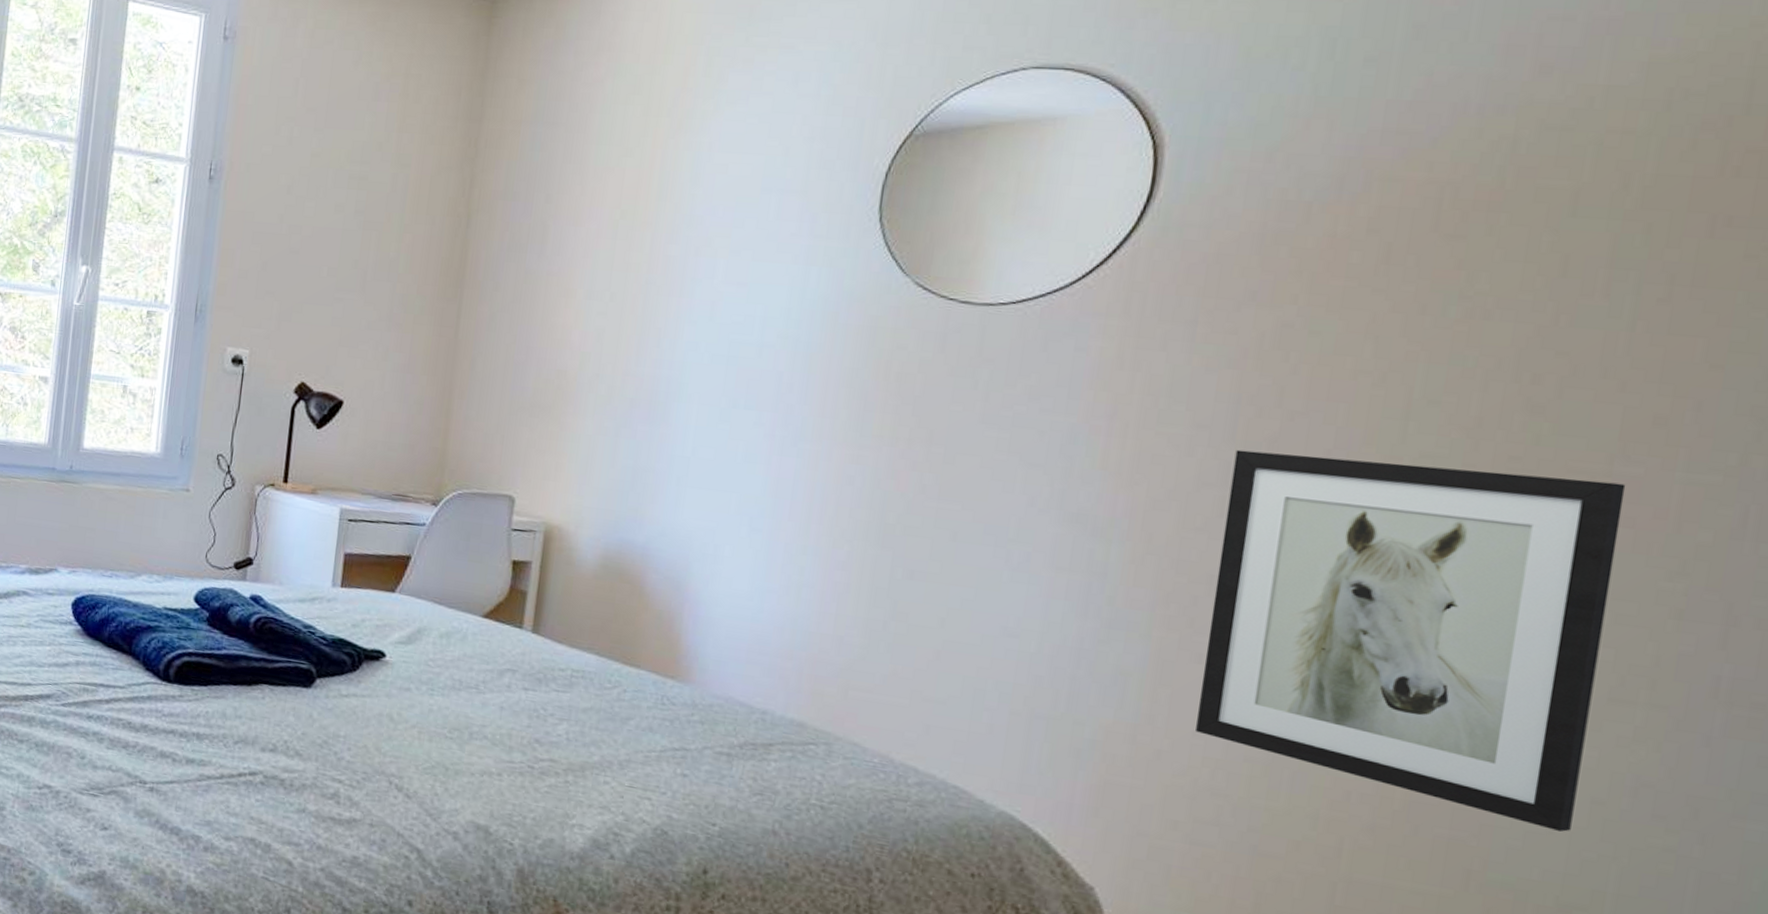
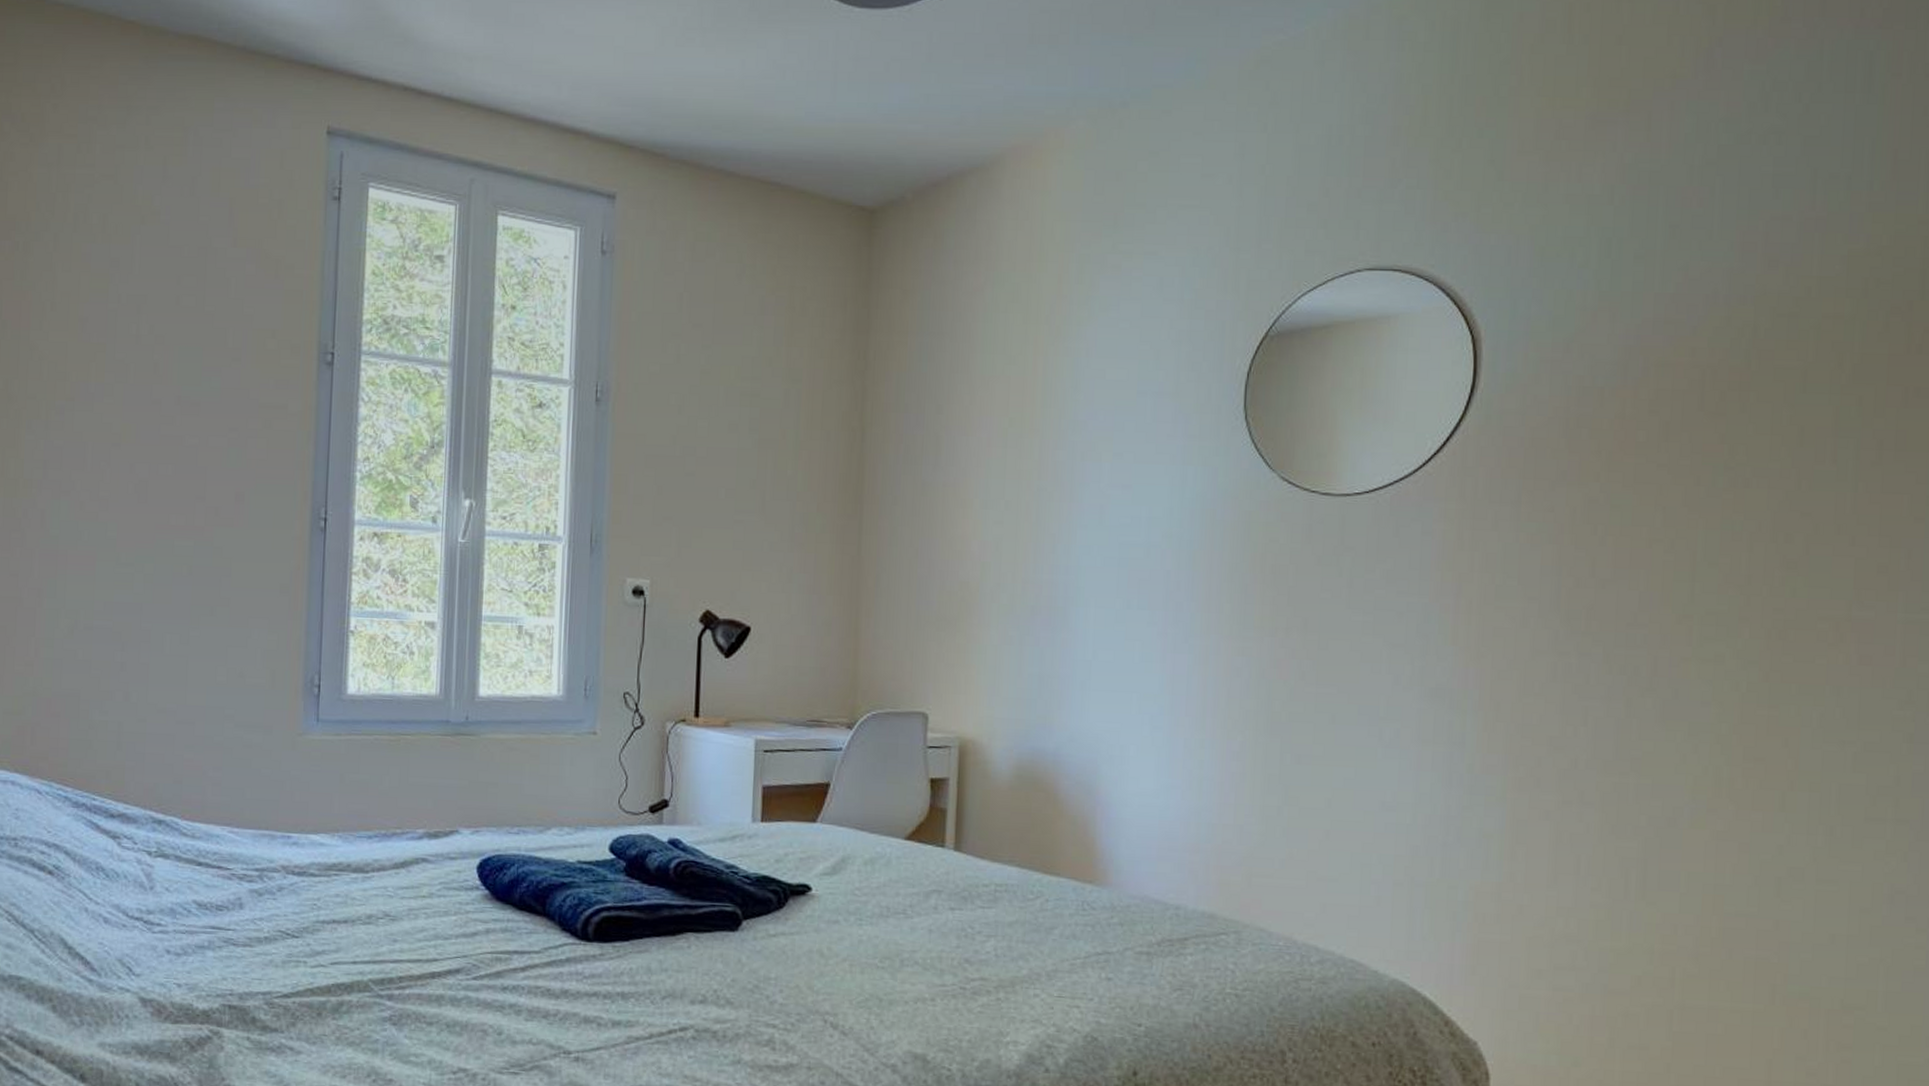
wall art: present [1196,449,1626,832] -> none [1549,618,1863,941]

